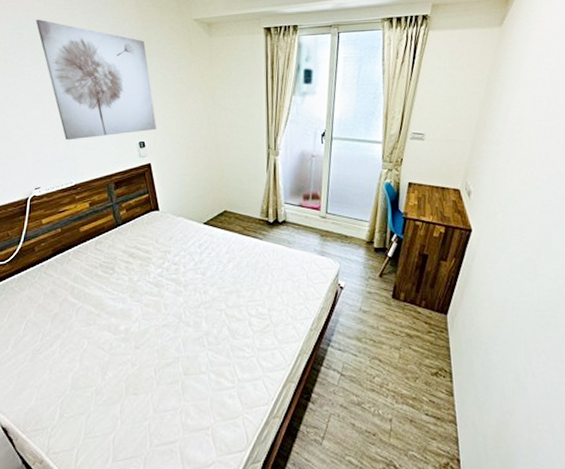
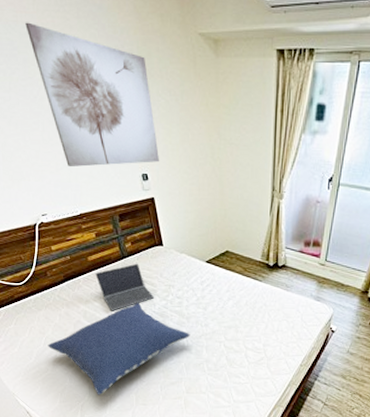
pillow: none [28,273,188,387] -> present [47,303,191,395]
laptop computer: none [86,230,148,285] -> present [95,263,154,311]

